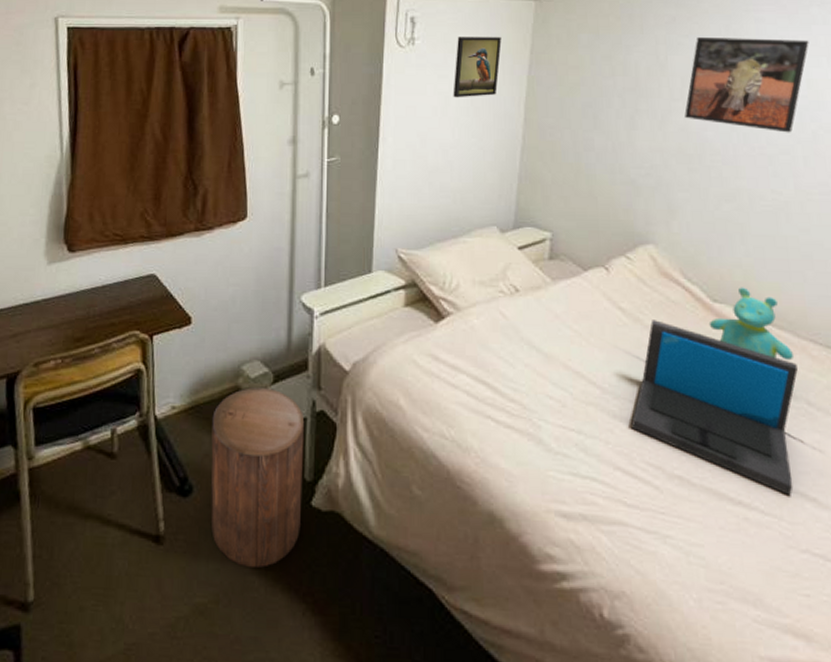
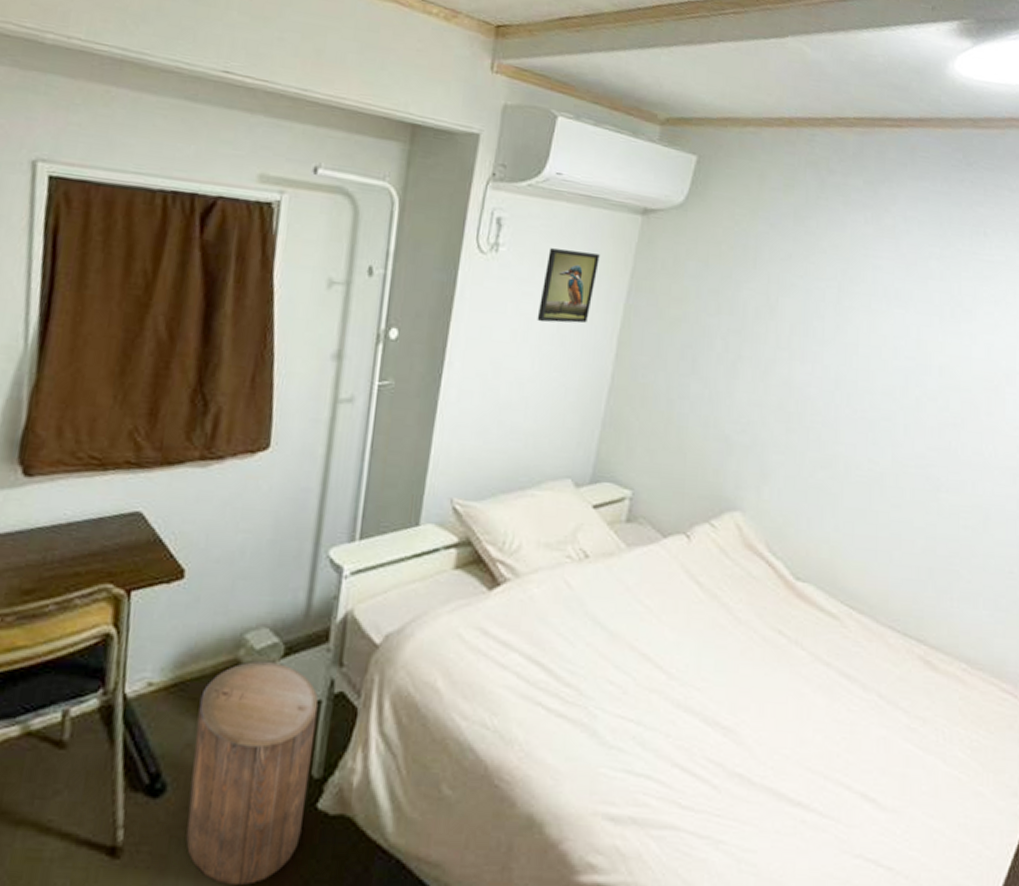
laptop: present [631,320,798,495] -> none [696,597,873,796]
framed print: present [684,36,809,133] -> none [789,278,924,397]
teddy bear: present [709,287,793,361] -> none [789,565,870,649]

